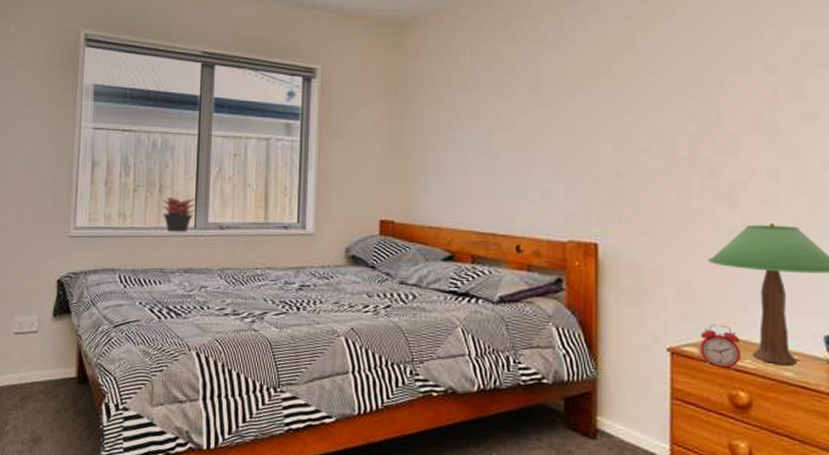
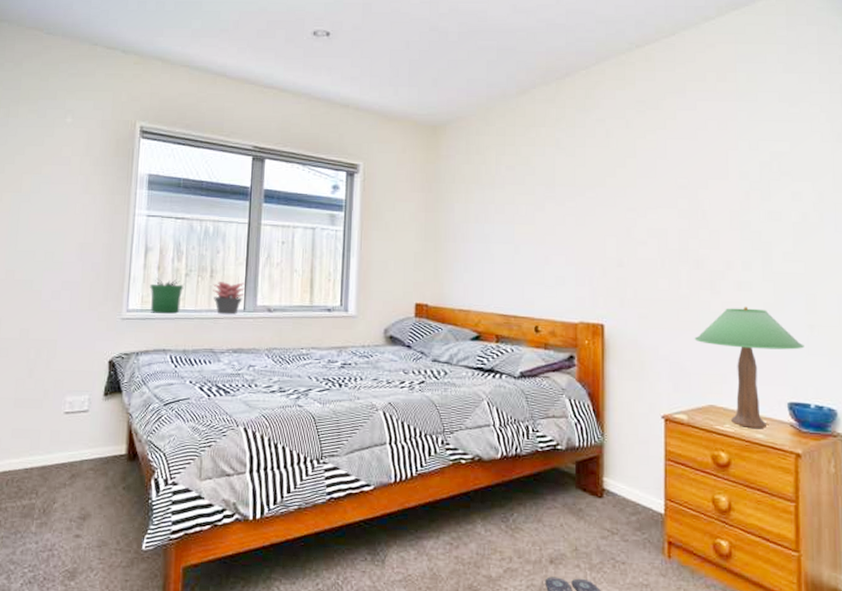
planter: none [97,193,133,233] -> present [150,277,185,315]
alarm clock: present [700,324,741,371] -> none [688,394,722,434]

